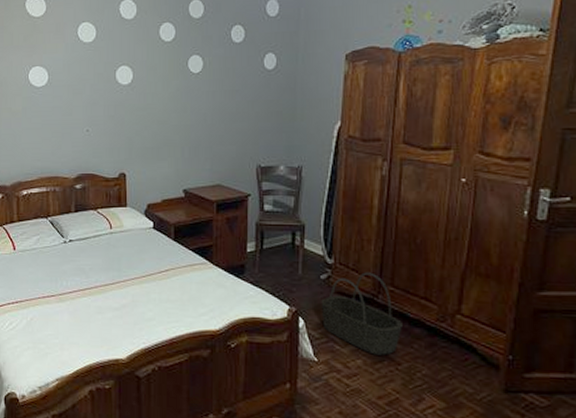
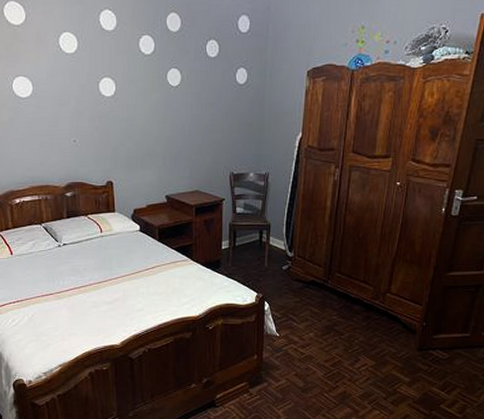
basket: present [321,272,402,356] -> none [282,262,346,328]

